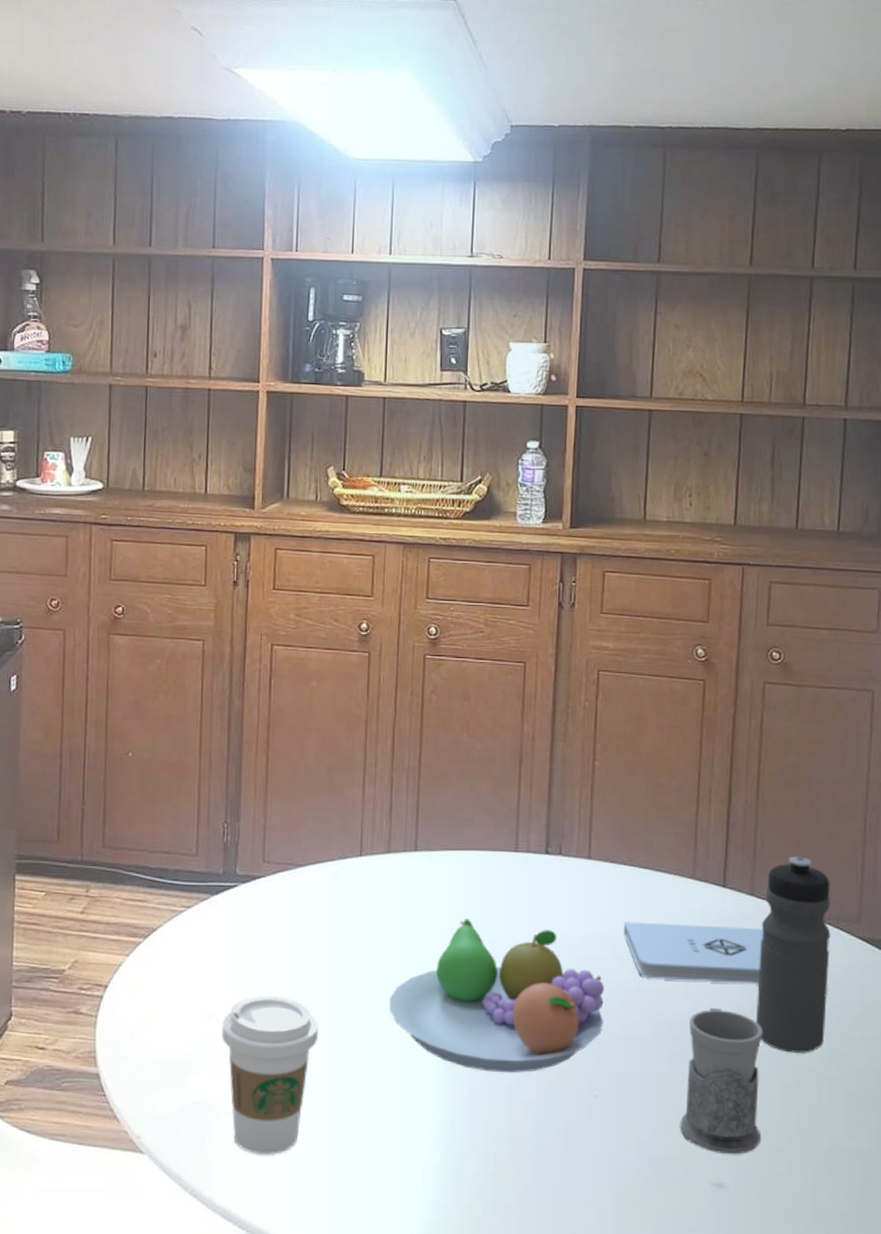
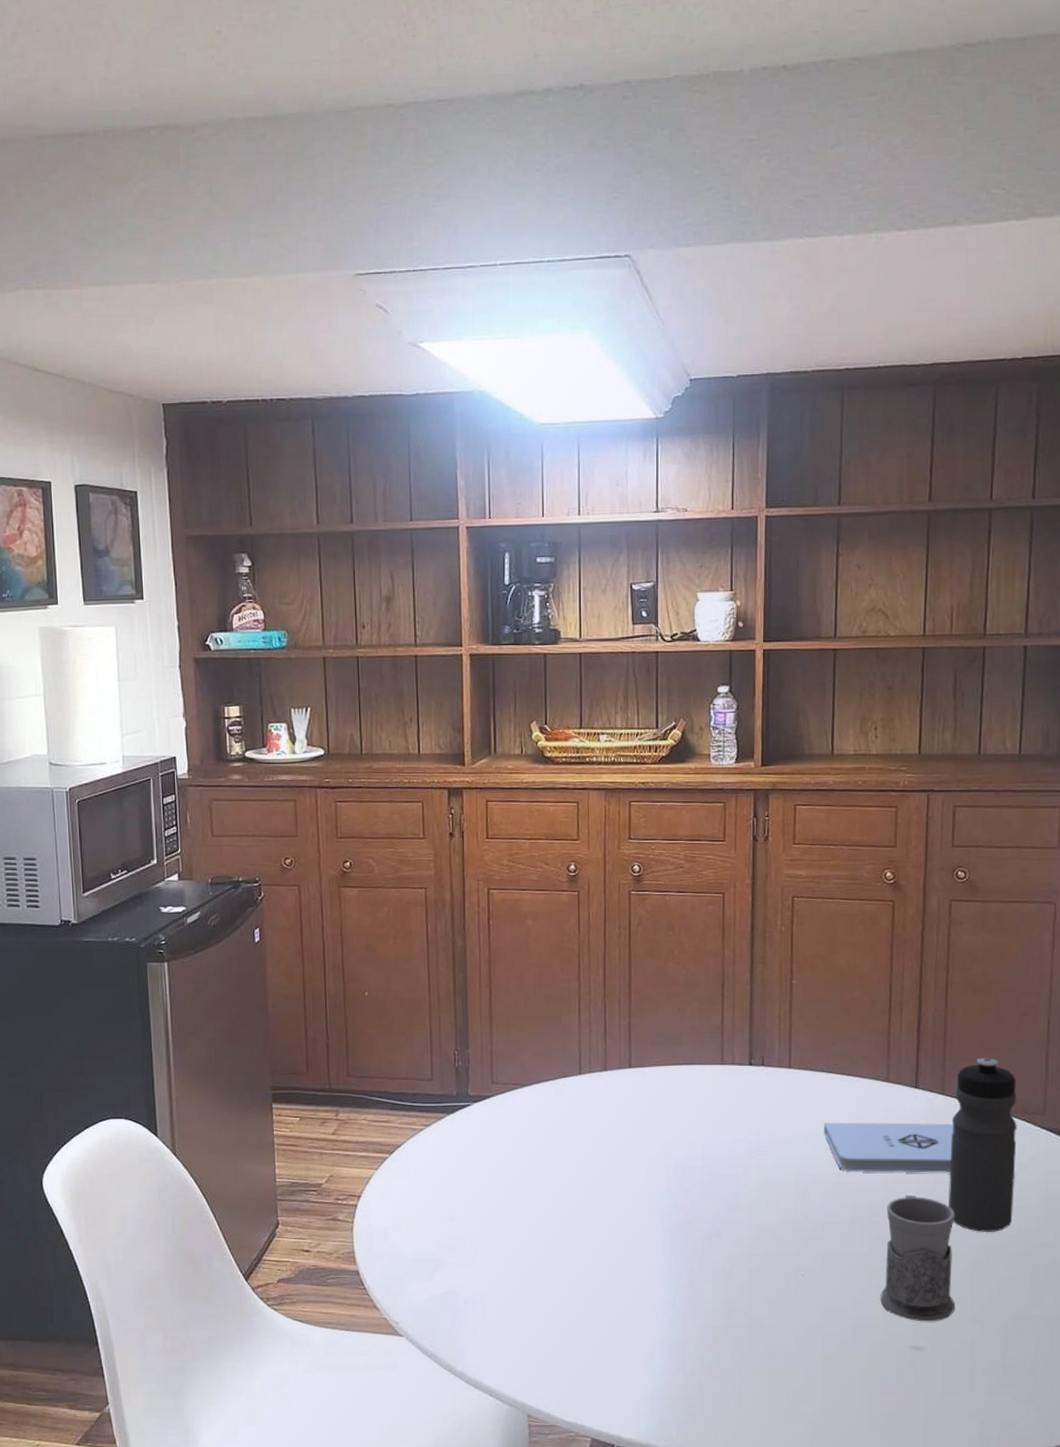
coffee cup: present [221,995,319,1155] -> none [464,1199,550,1335]
fruit bowl: present [389,919,604,1072] -> none [613,1126,807,1258]

